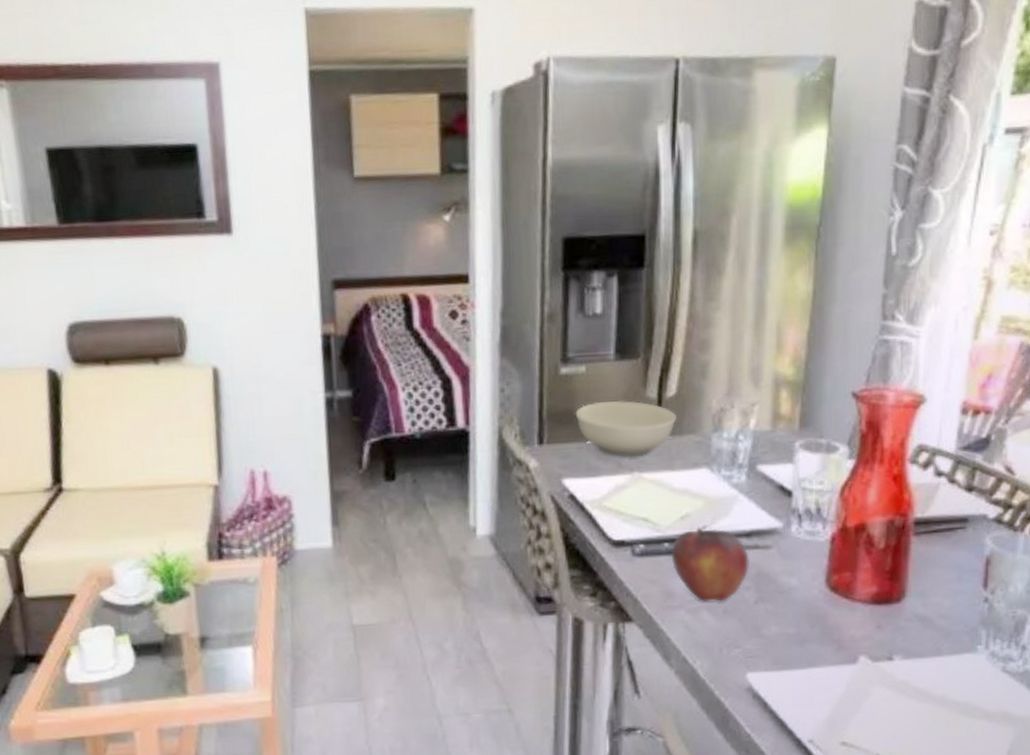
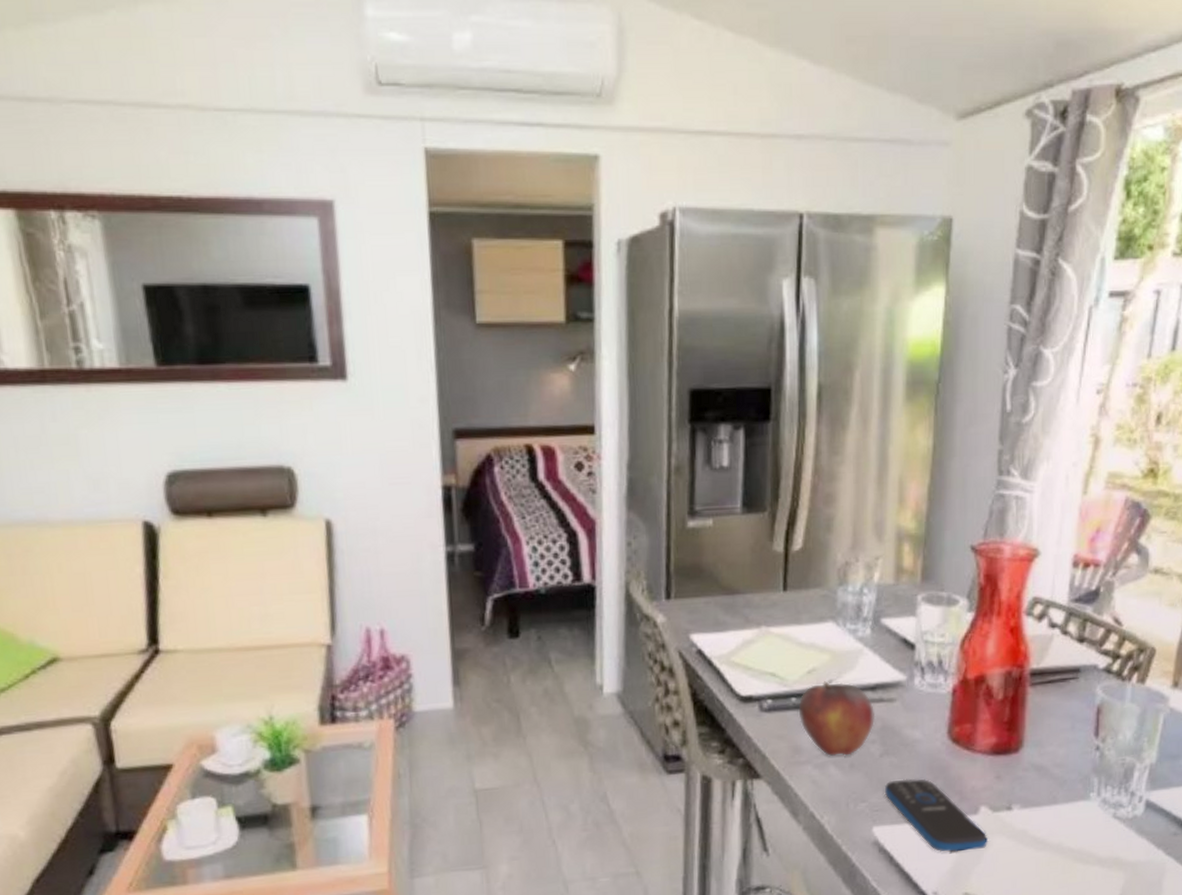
bowl: present [575,401,676,458] -> none [702,554,802,612]
mobile phone: none [759,626,867,701] -> present [884,778,987,853]

